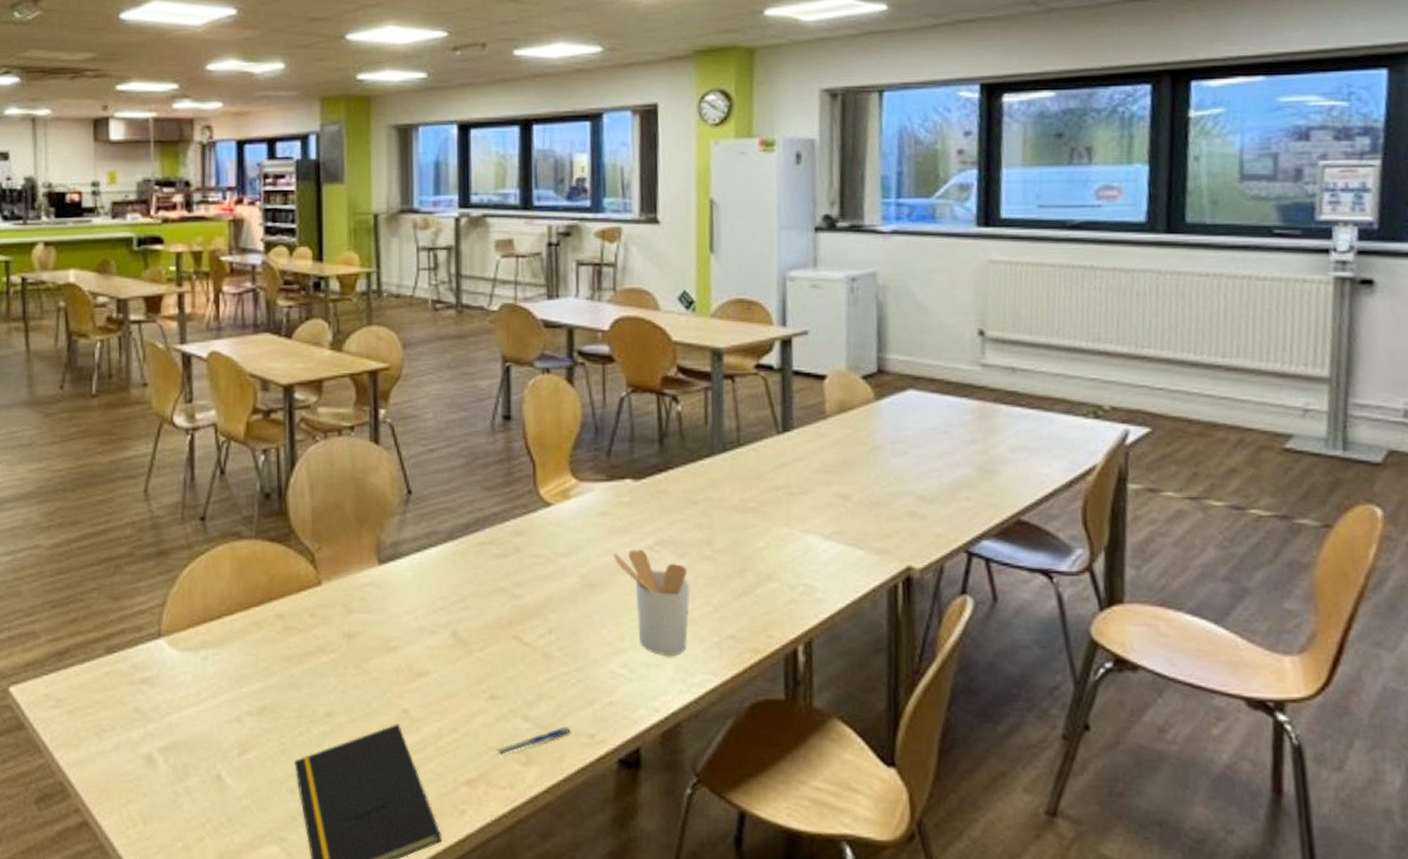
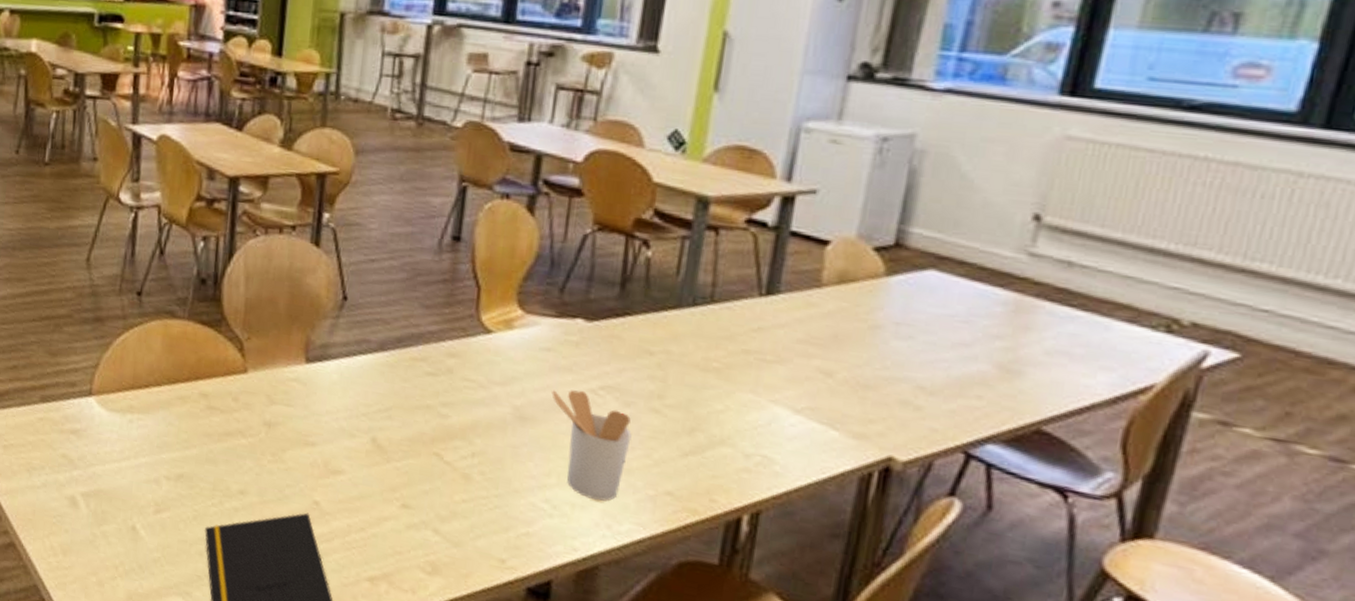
pen: present [496,726,571,757] -> none [401,546,481,563]

